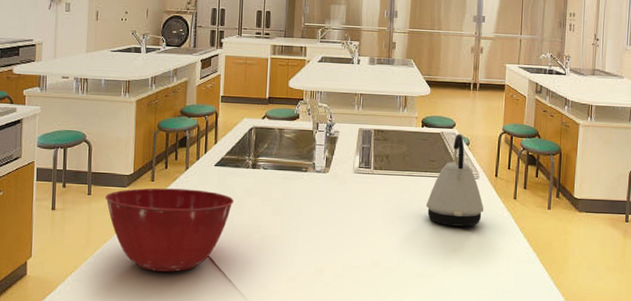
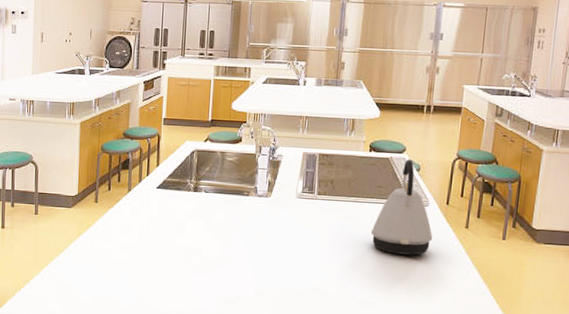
mixing bowl: present [105,188,234,272] -> none [51,209,175,291]

